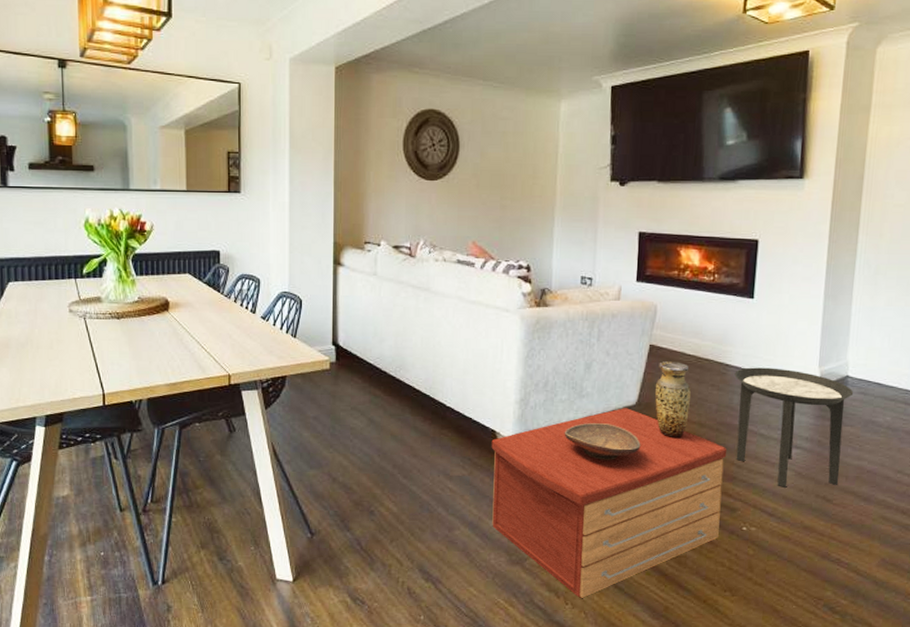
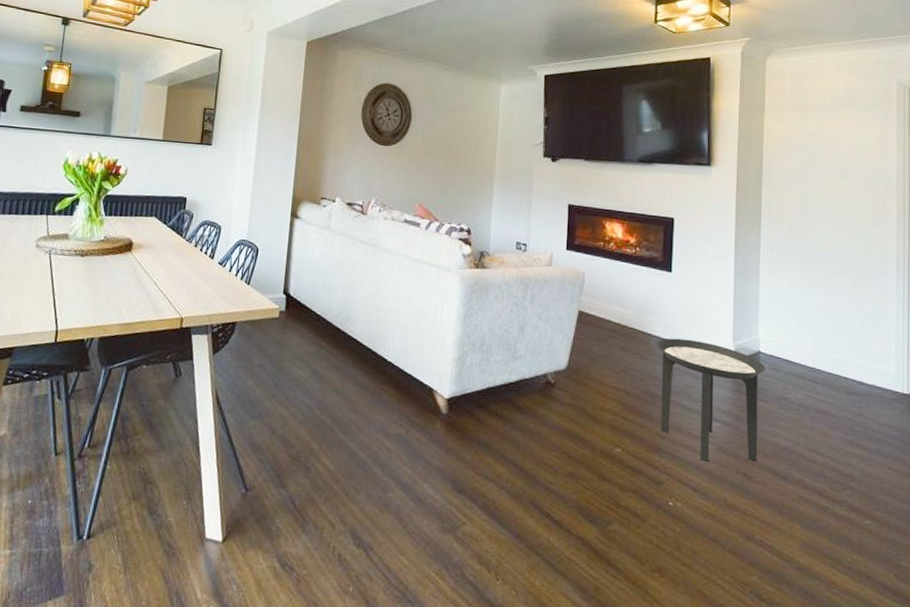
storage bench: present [491,408,727,598] -> none [426,372,652,573]
decorative bowl: present [564,423,641,460] -> none [498,385,571,425]
vase: present [655,361,691,439] -> none [583,328,617,406]

